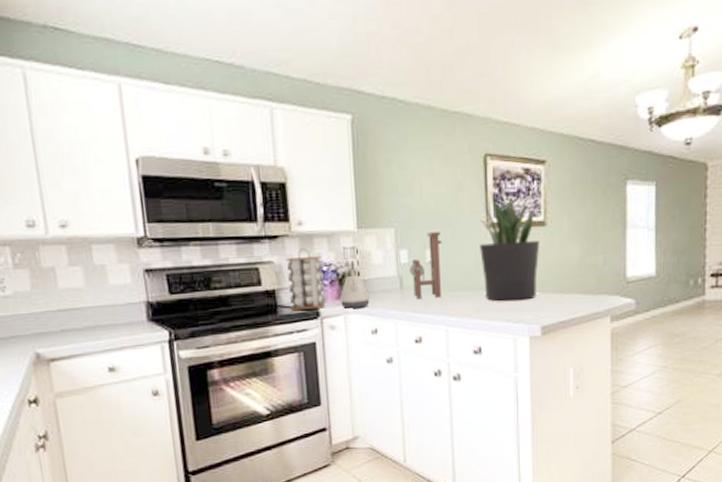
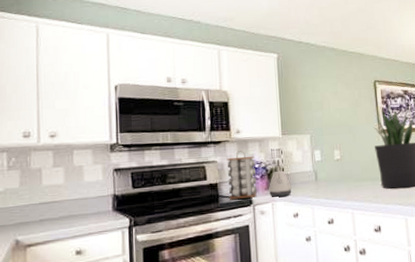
paper towel holder: present [410,232,442,300] -> none [322,137,347,189]

